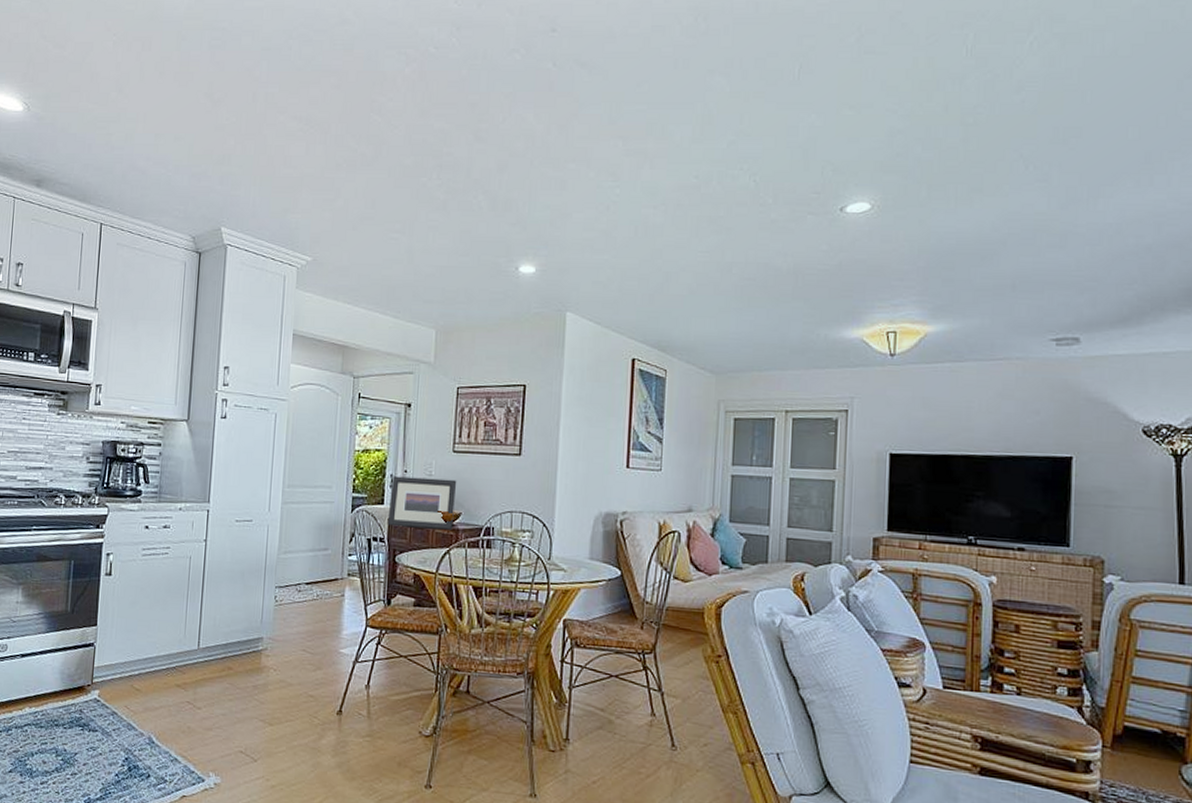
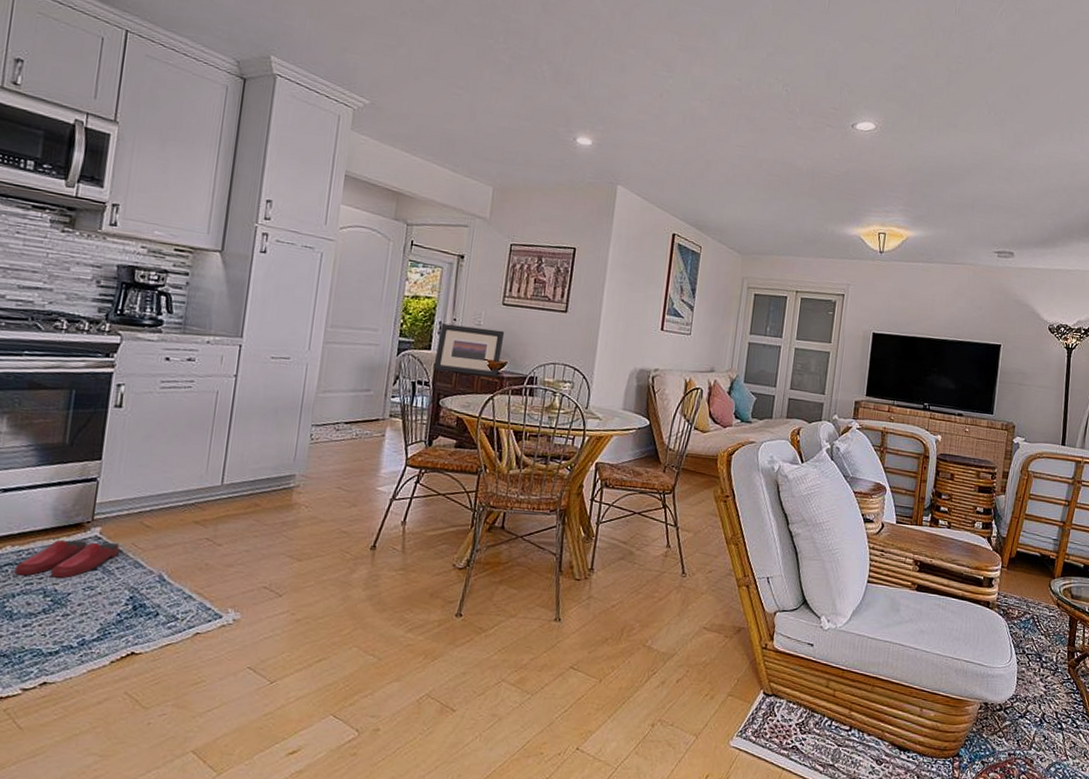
slippers: none [33,702,115,739] -> present [15,539,120,578]

